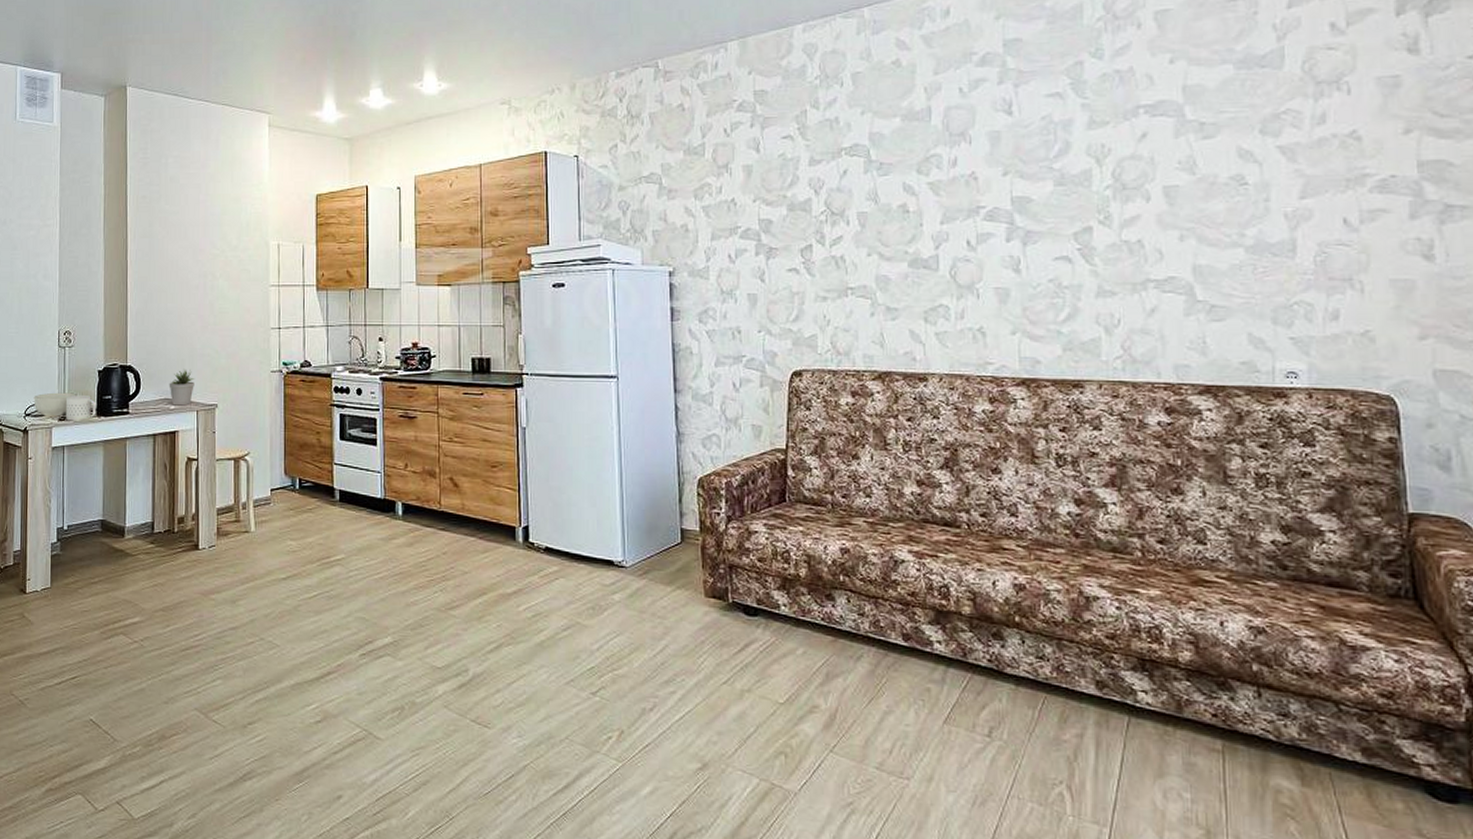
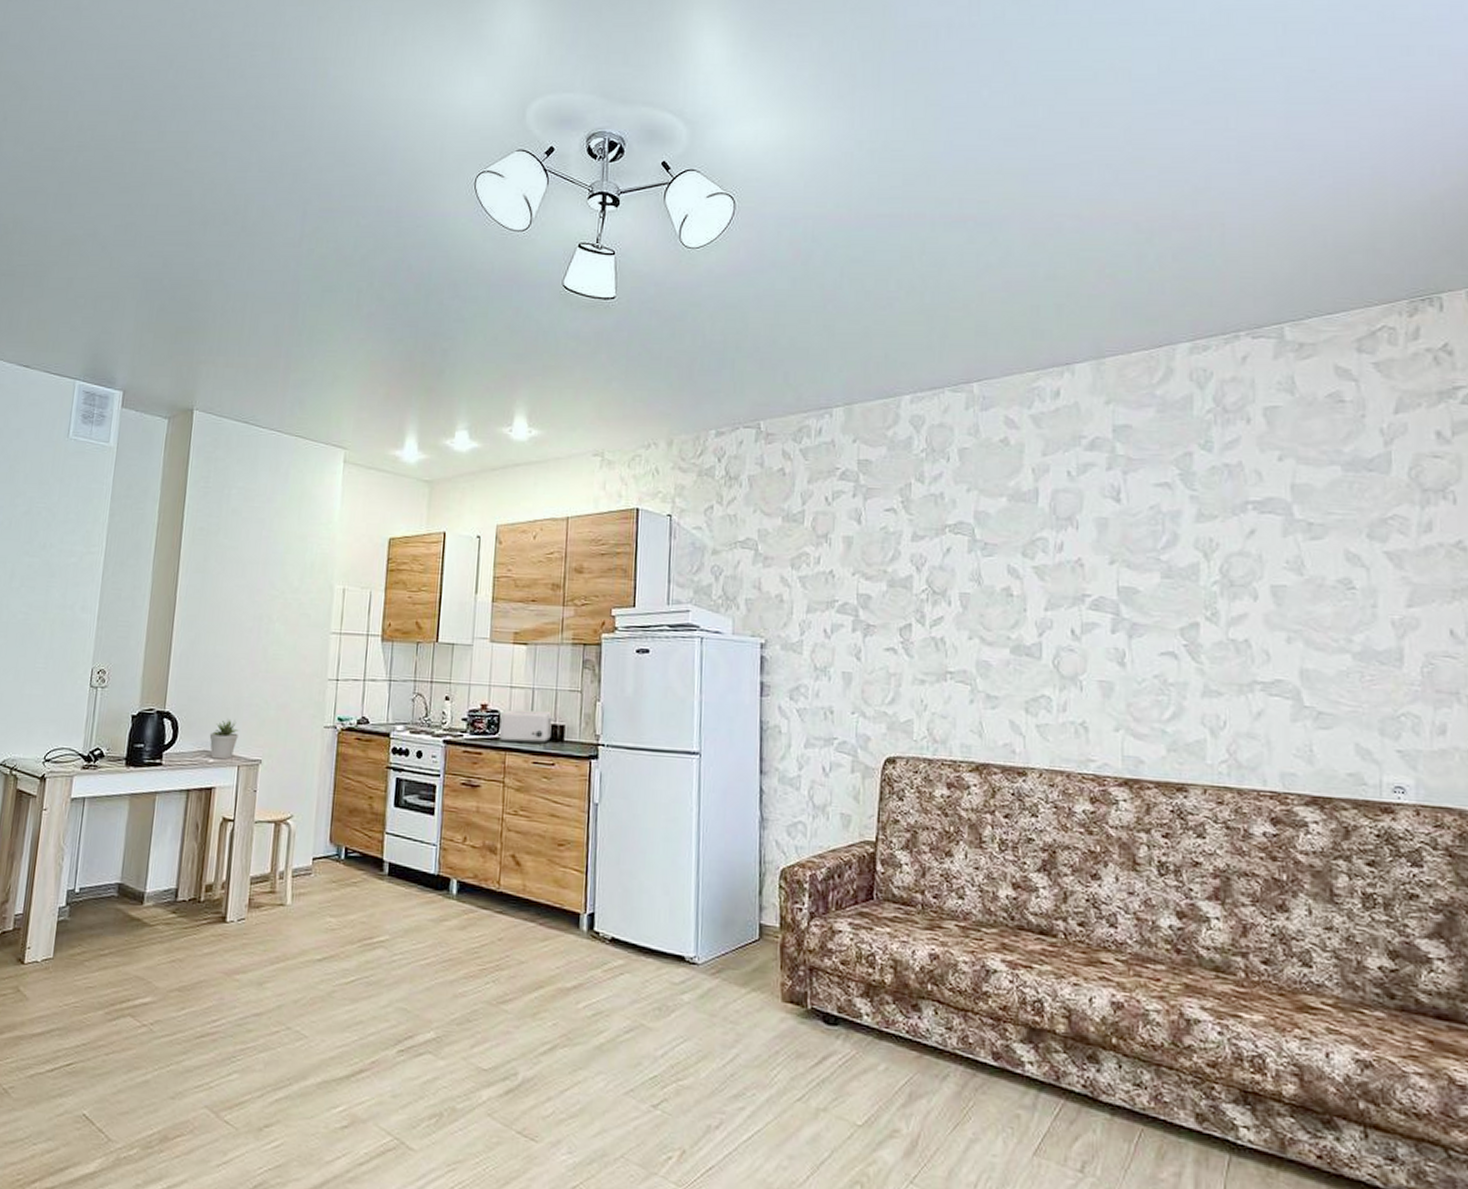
bowl: present [33,392,78,418] -> none [55,737,106,766]
mug: present [65,395,96,421] -> none [89,741,126,771]
toaster: none [430,345,480,377] -> present [499,709,554,745]

